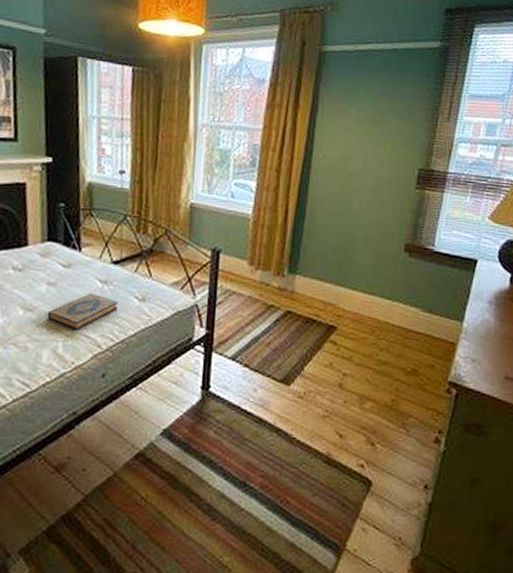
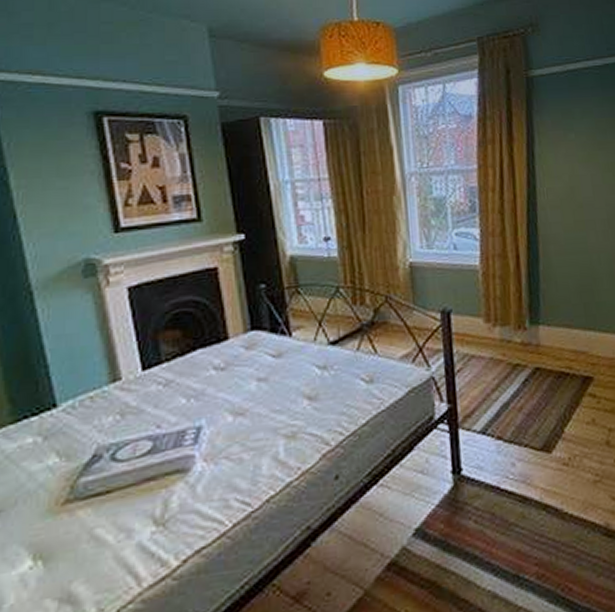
hardback book: present [47,293,118,331] -> none [261,382,343,430]

